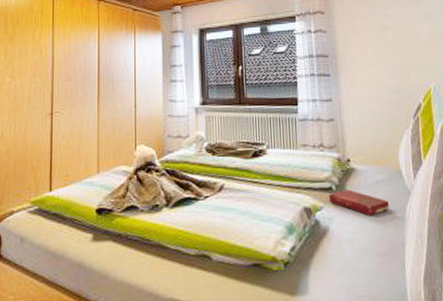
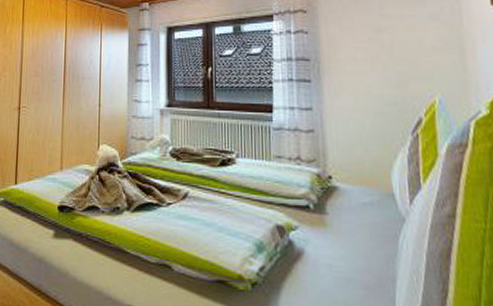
book: present [328,189,389,216] -> none [304,210,378,242]

